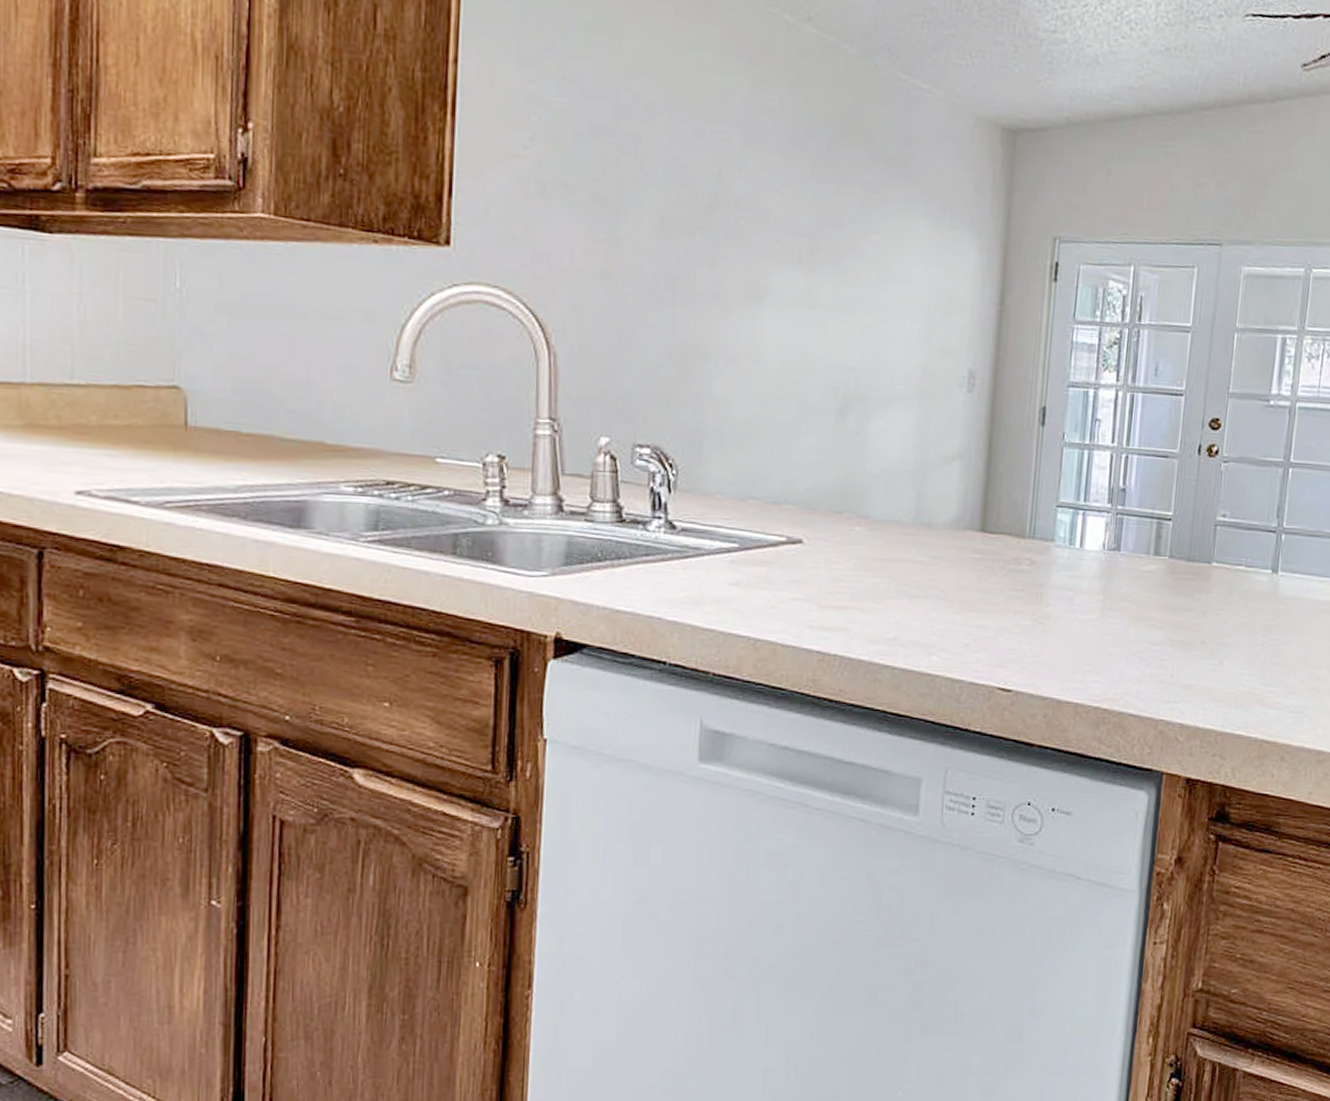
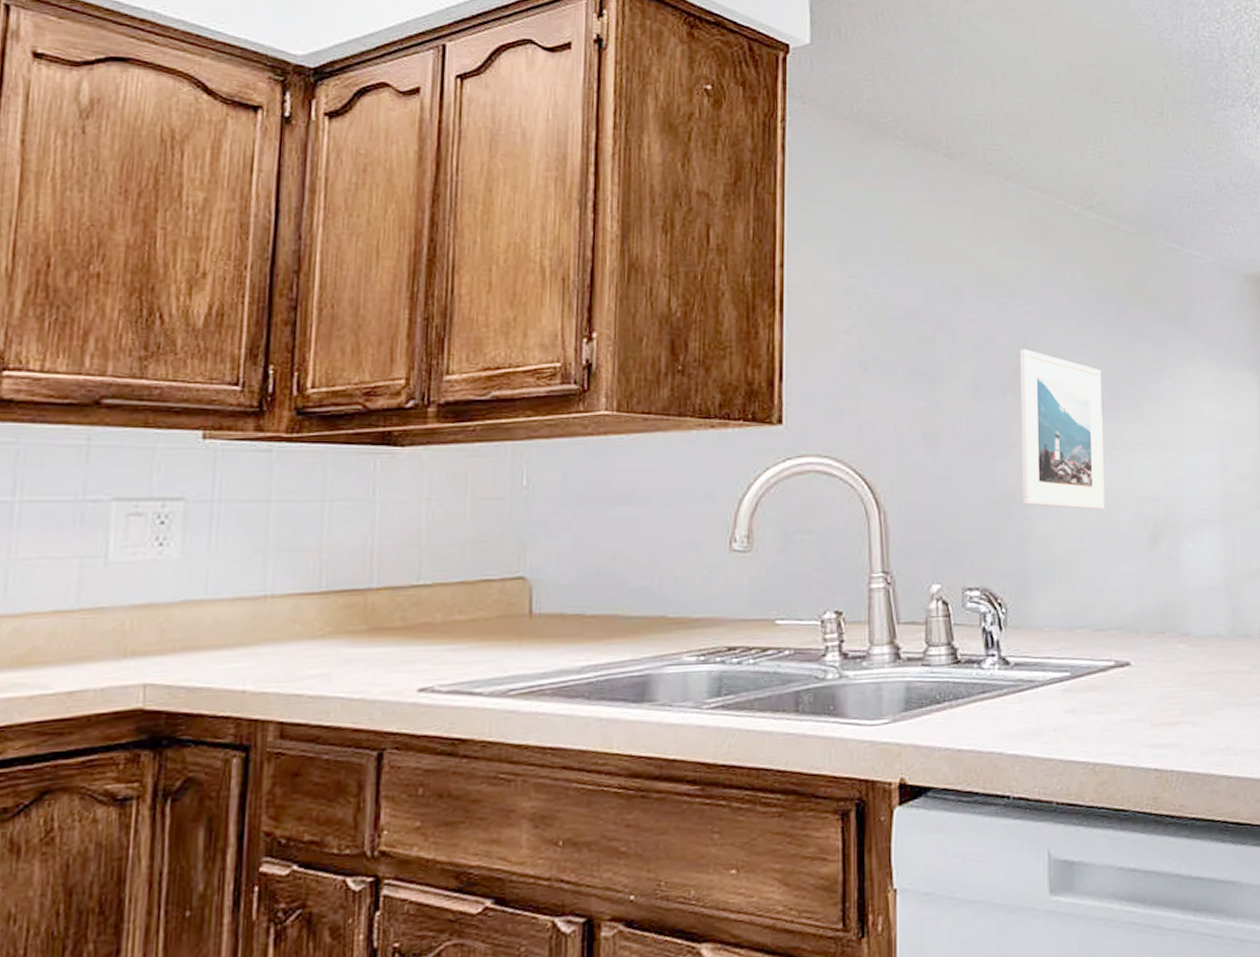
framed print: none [704,183,802,375] -> present [1020,349,1105,510]

